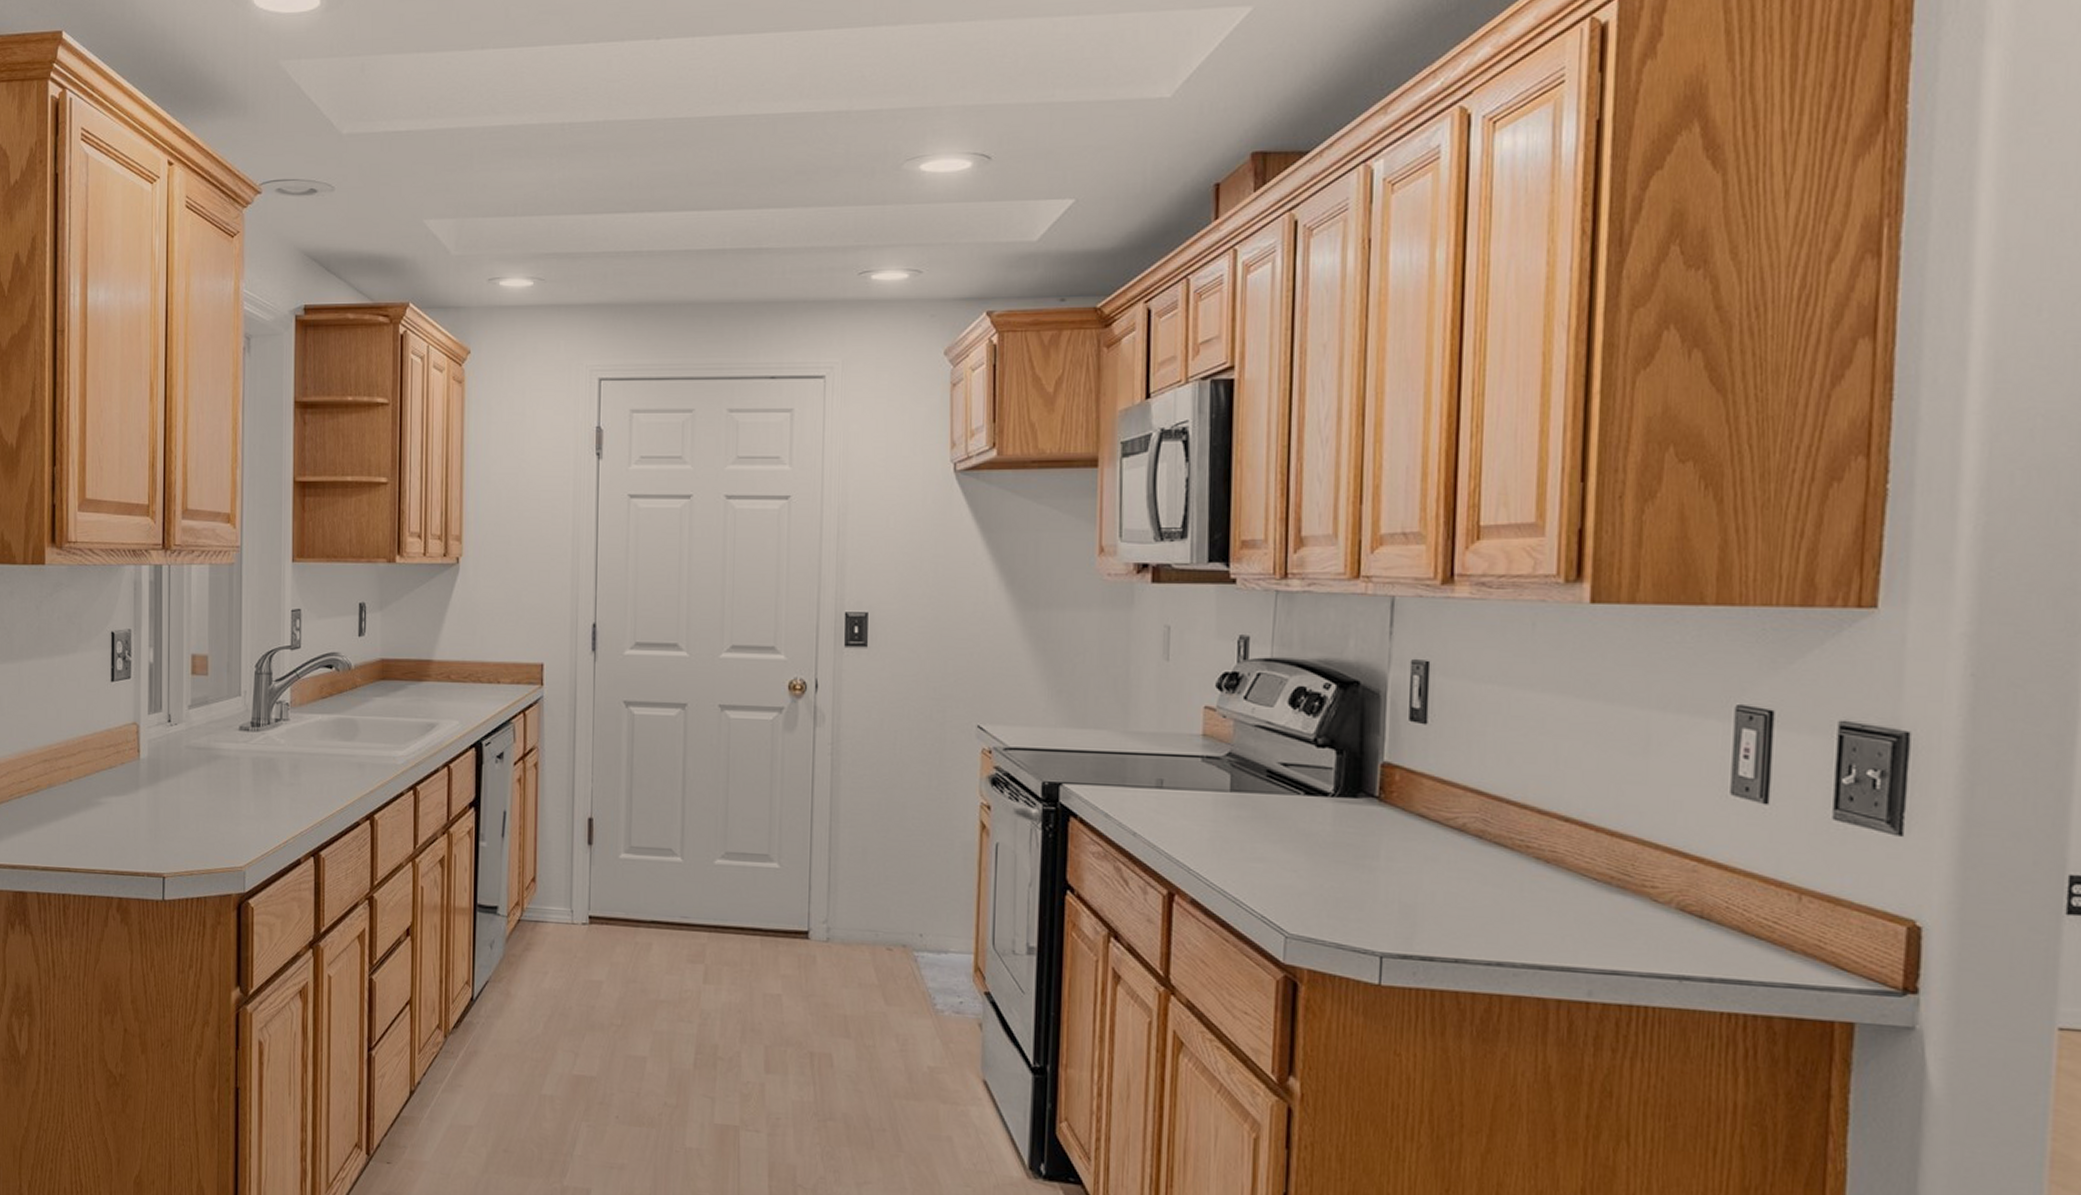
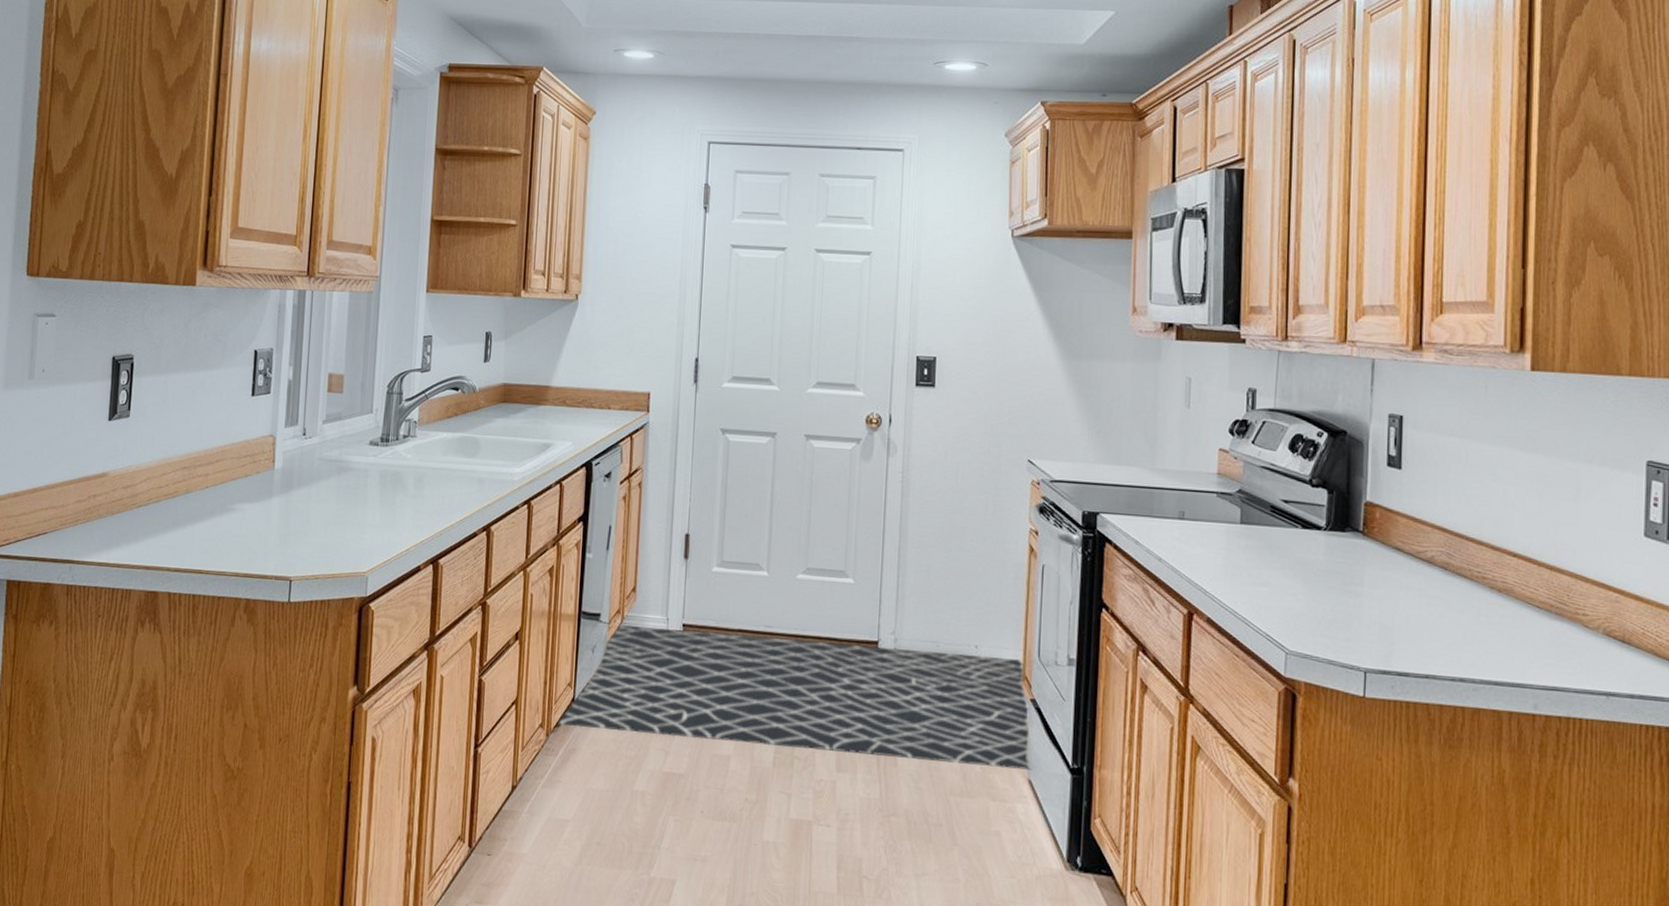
rug: none [456,918,987,1070] -> present [558,625,1032,770]

